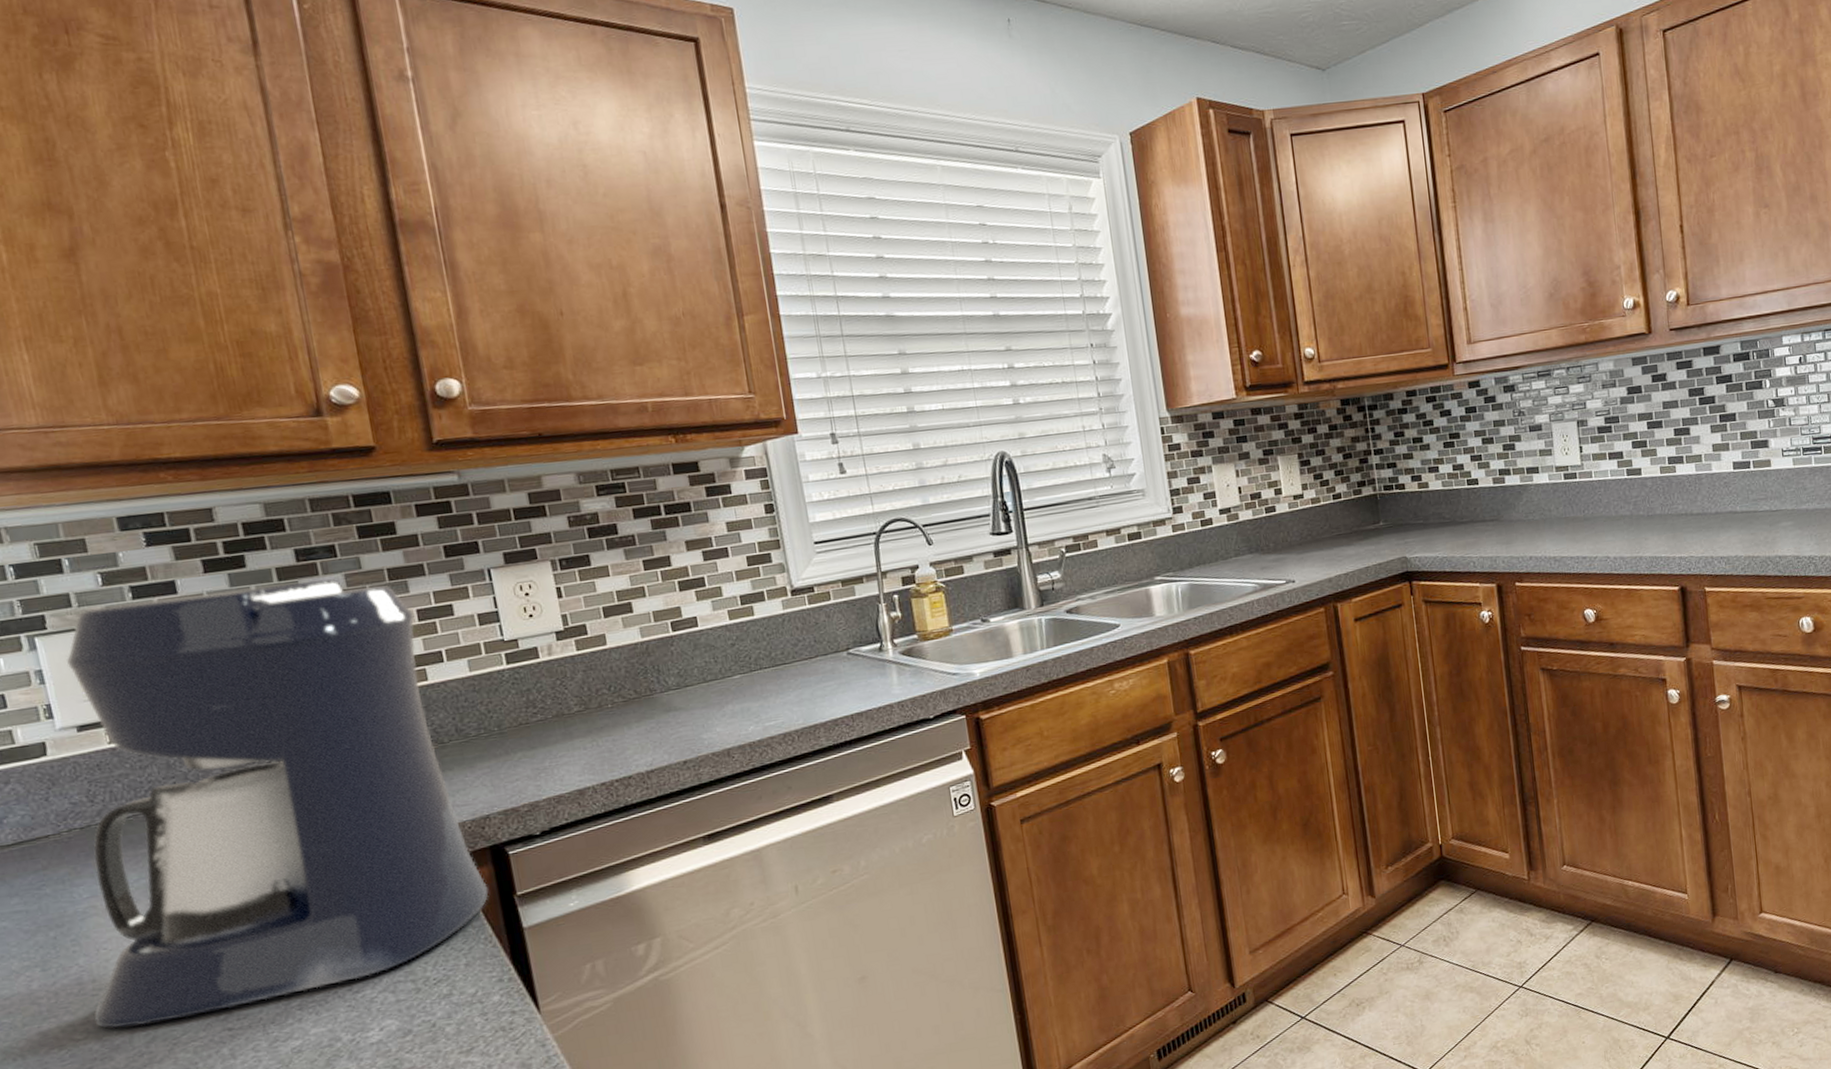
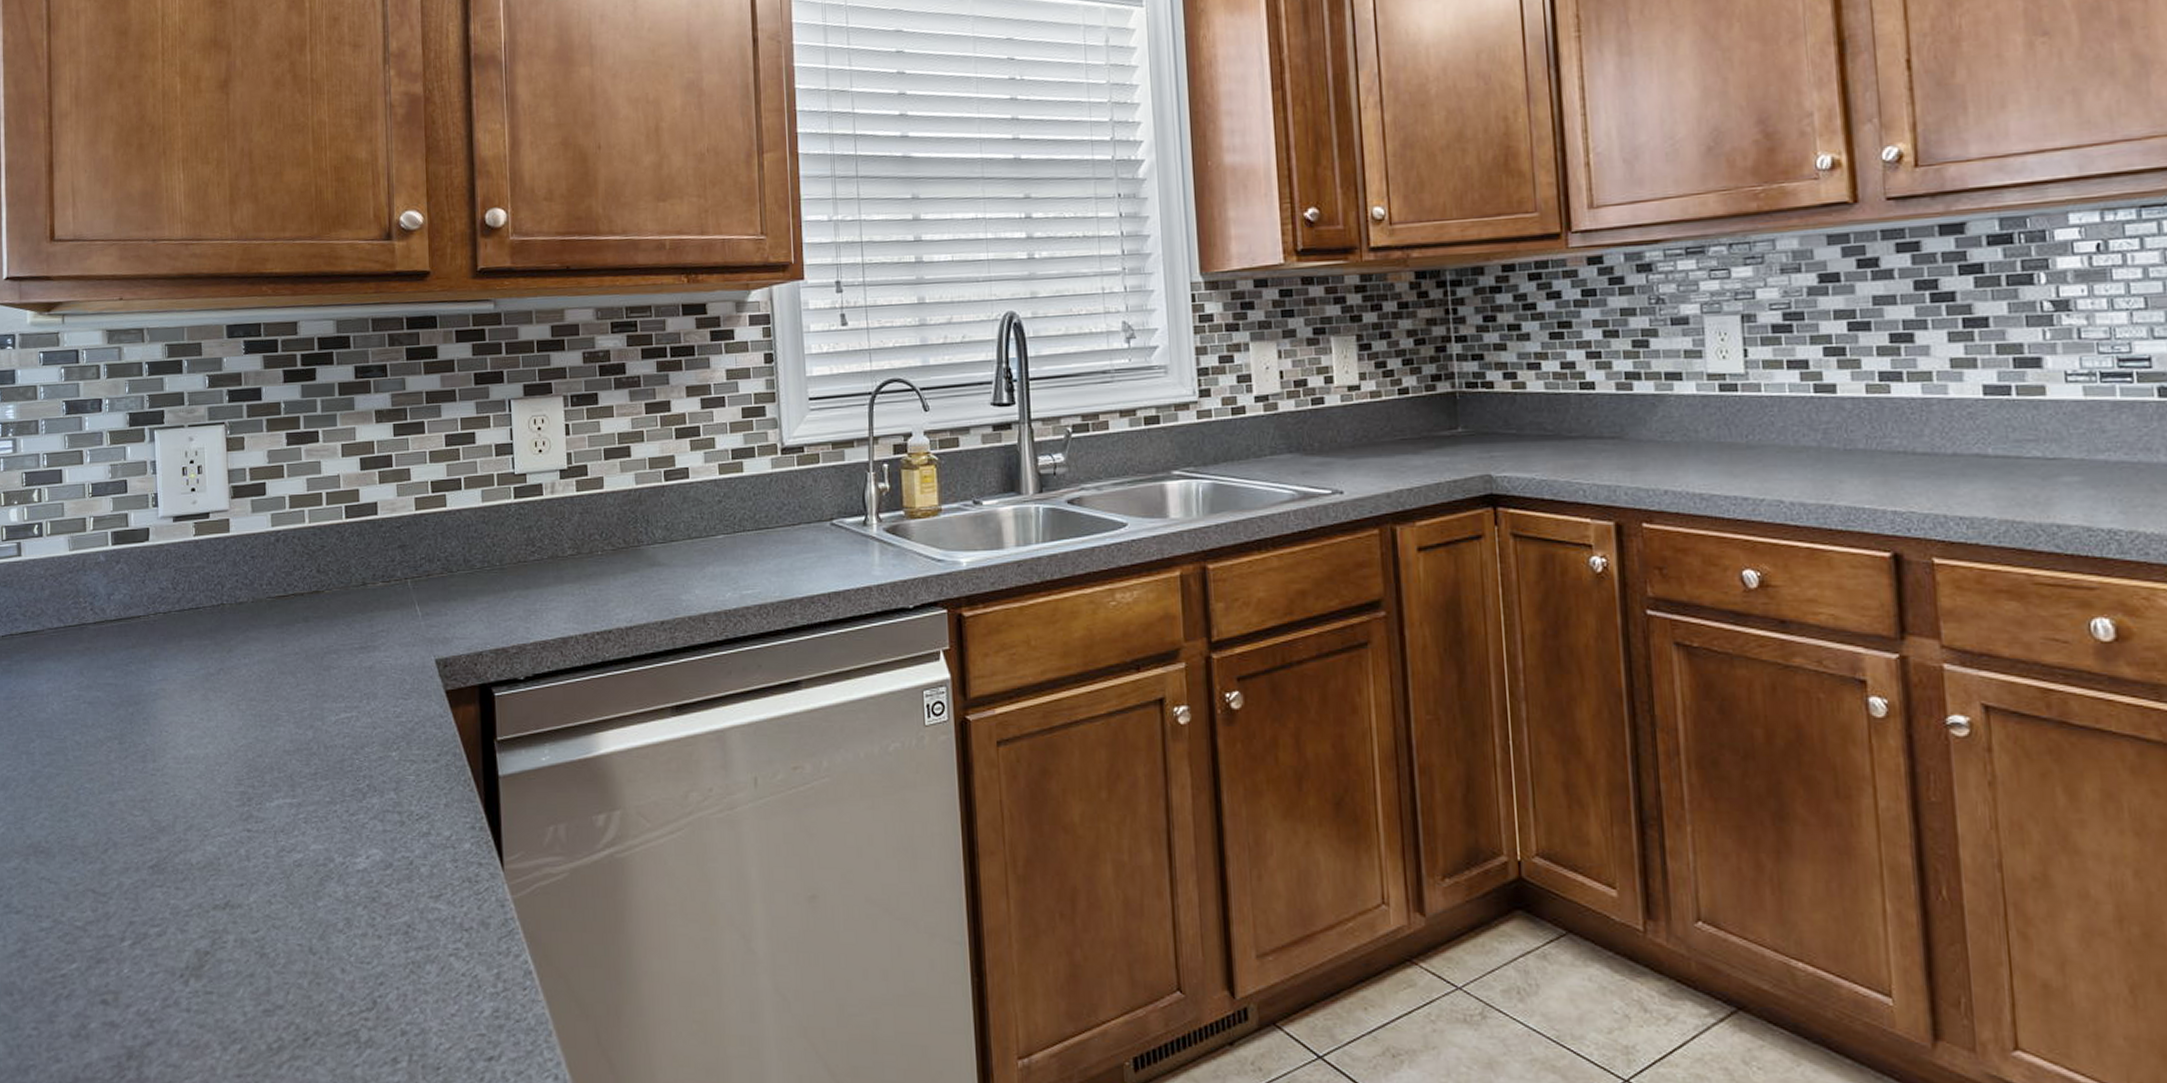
coffee maker: present [67,578,489,1029] -> none [150,397,473,813]

